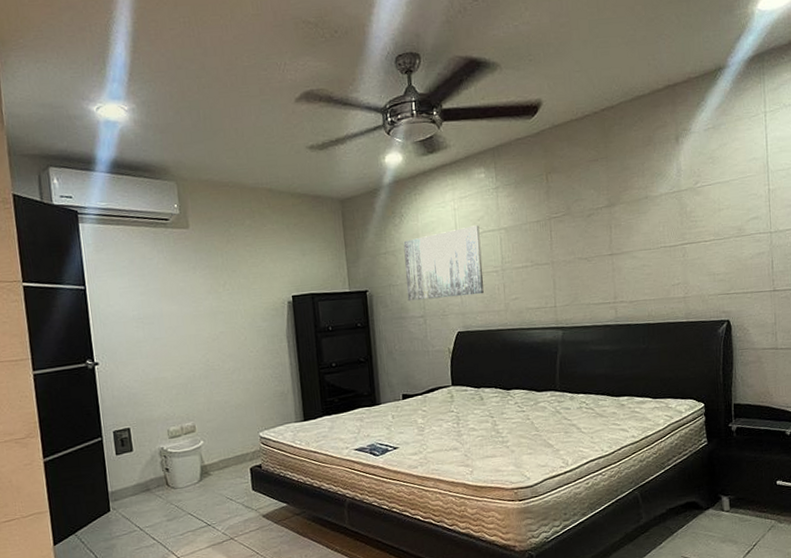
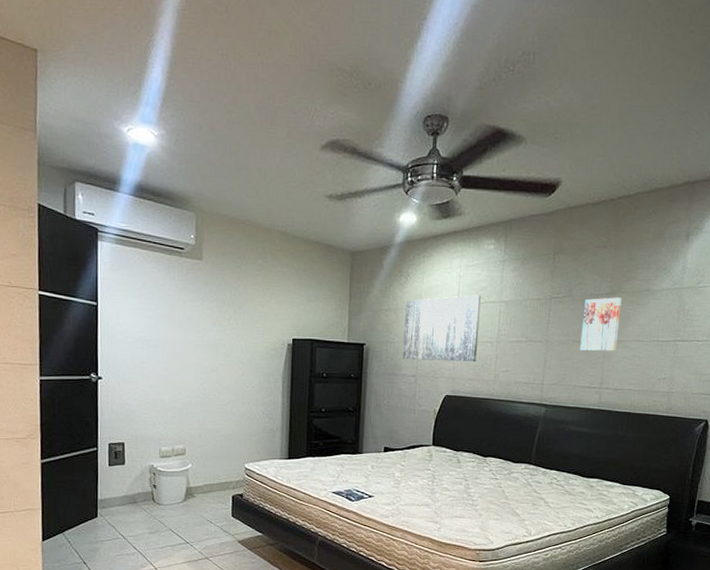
wall art: none [585,208,625,268] -> present [580,297,622,352]

